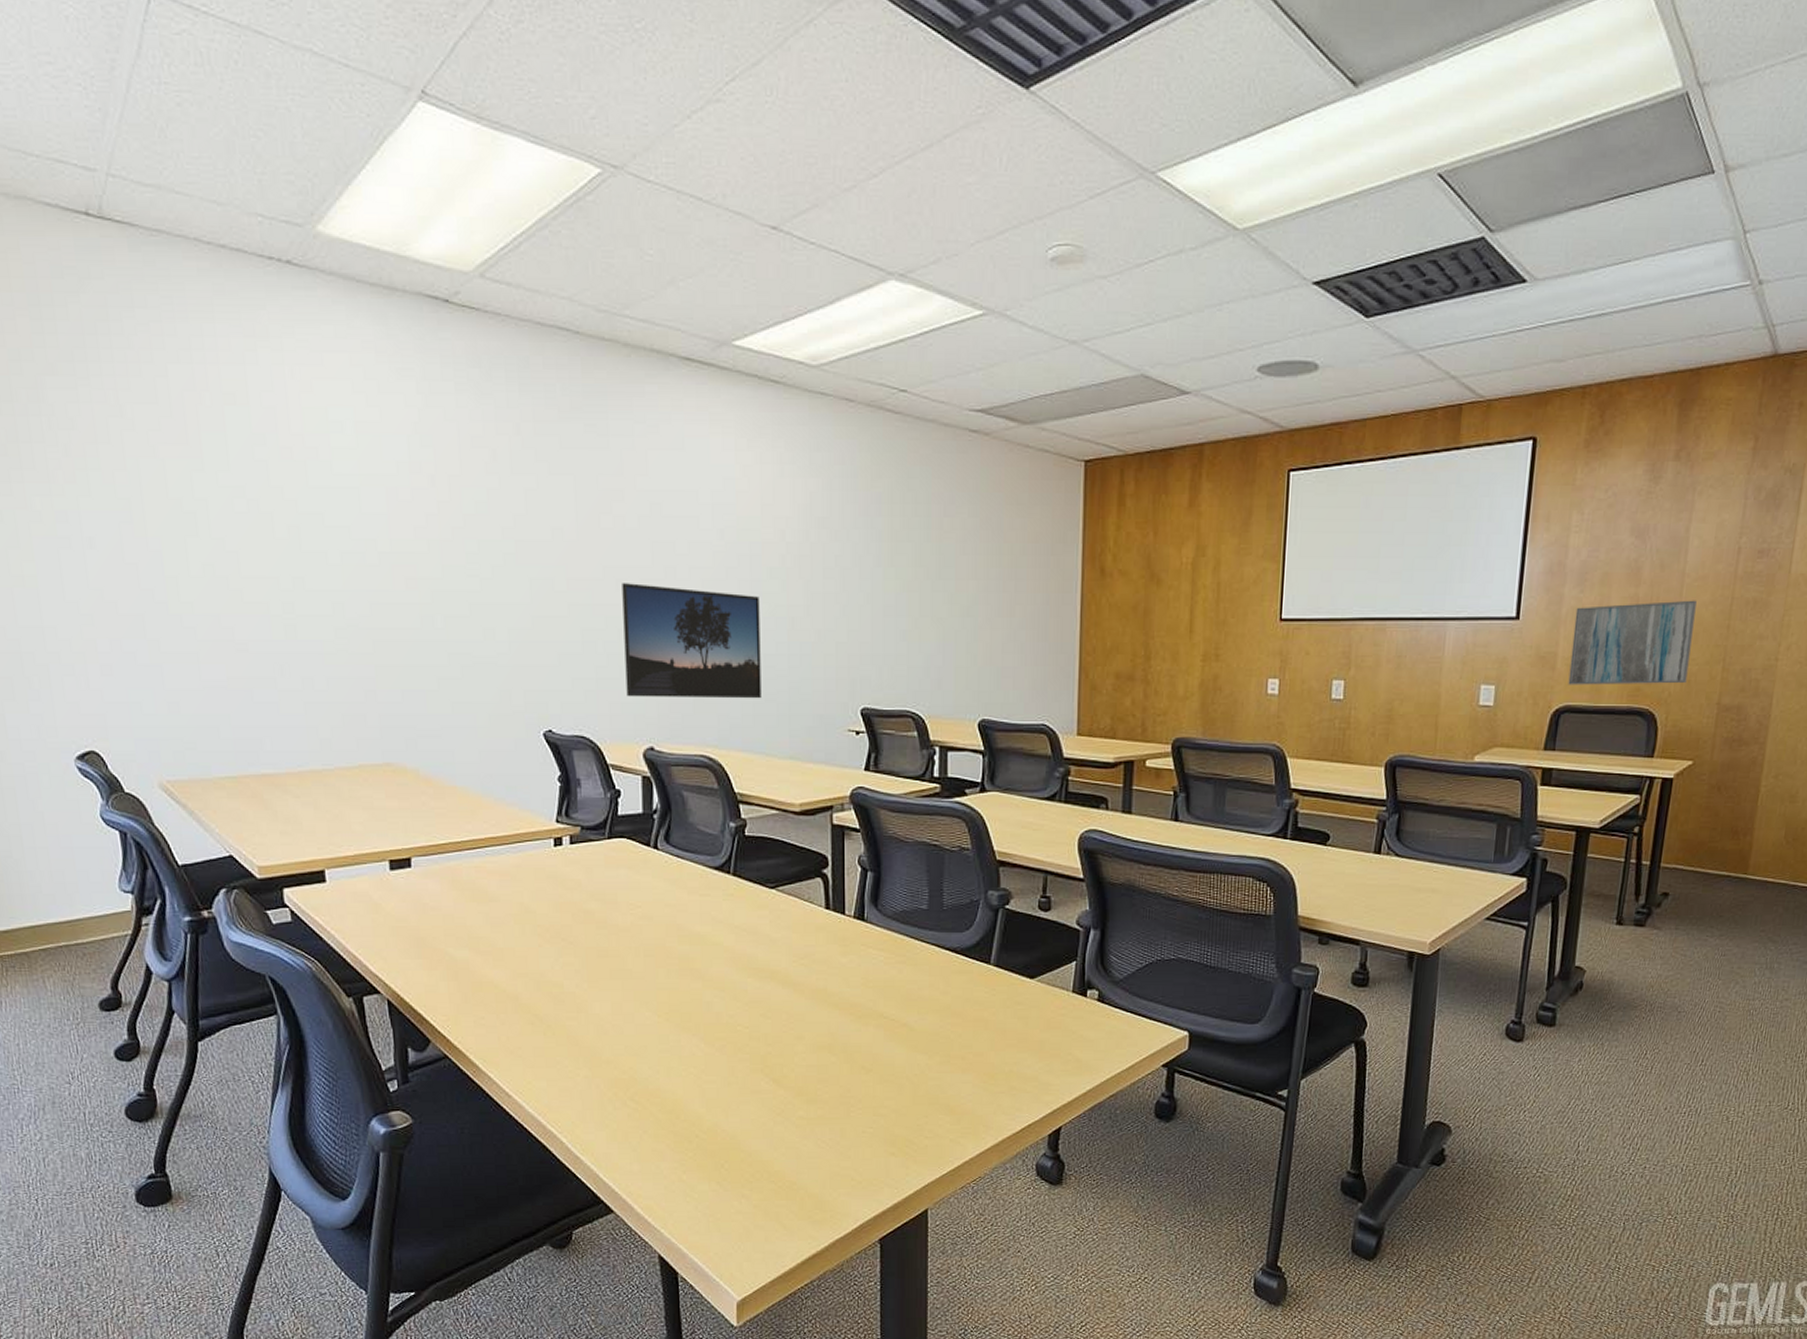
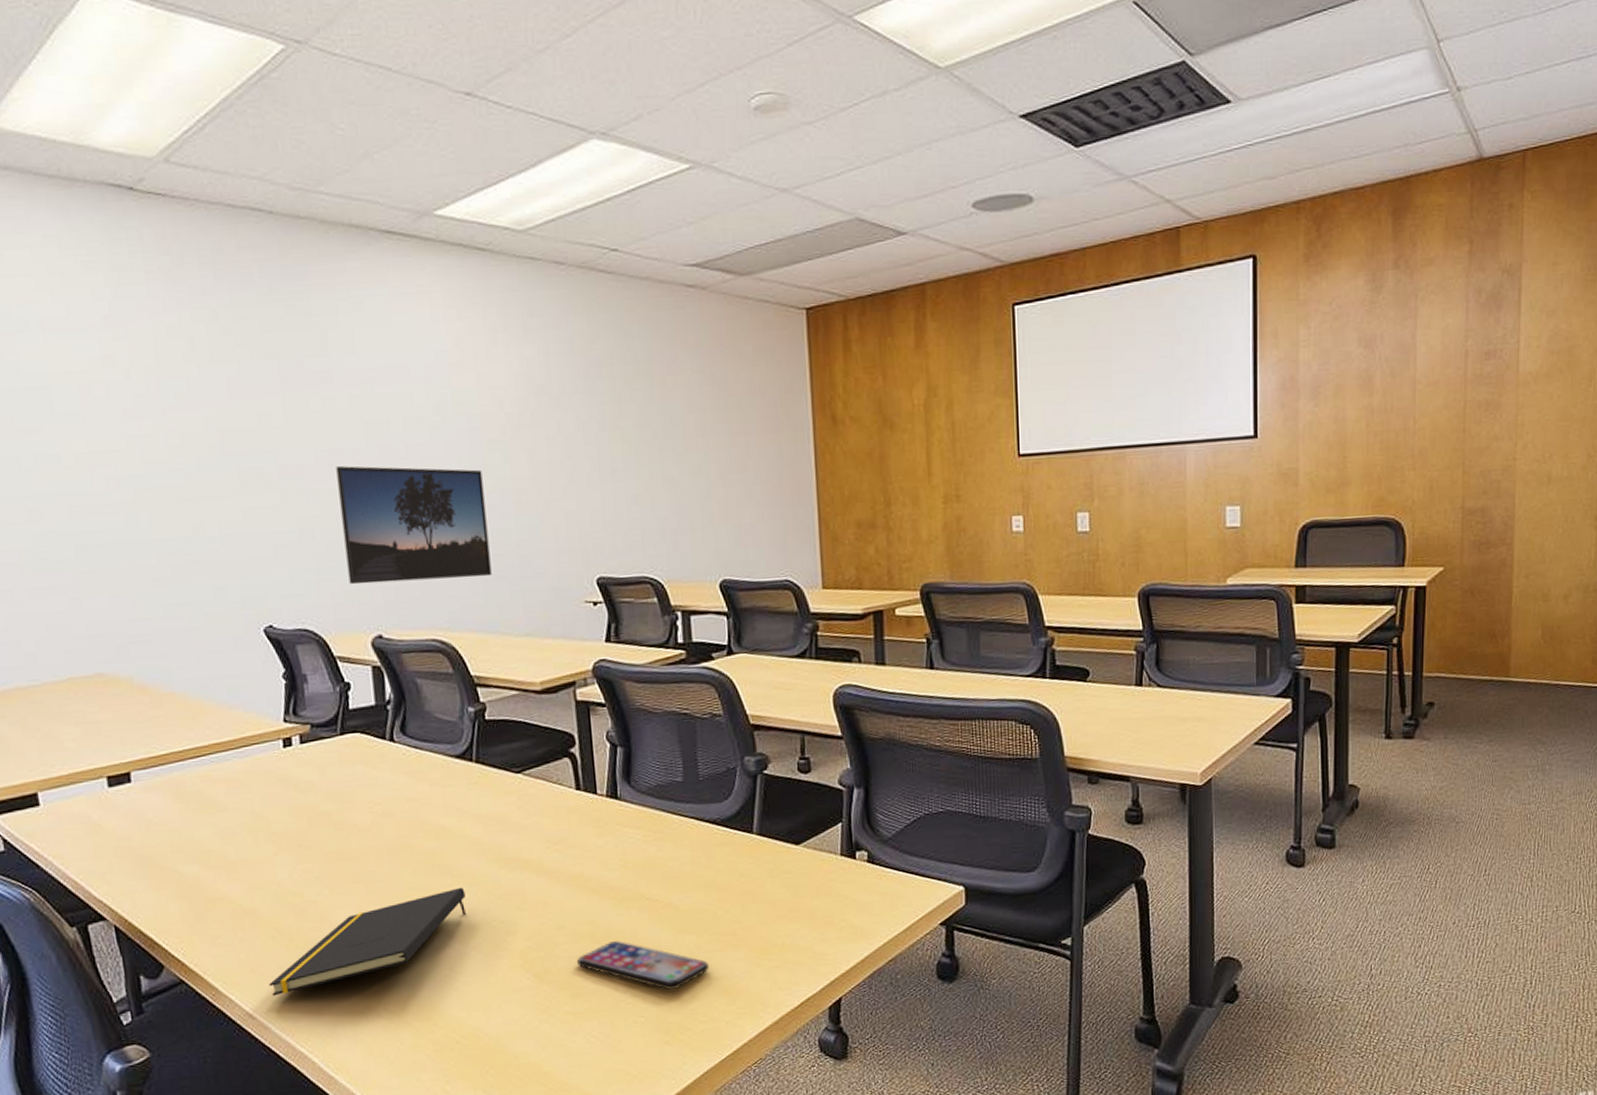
notepad: none [525,991,714,1078] -> present [269,887,466,997]
smartphone: none [814,1055,938,1104] -> present [577,941,709,990]
wall art: present [1568,600,1697,685] -> none [1312,406,1430,500]

